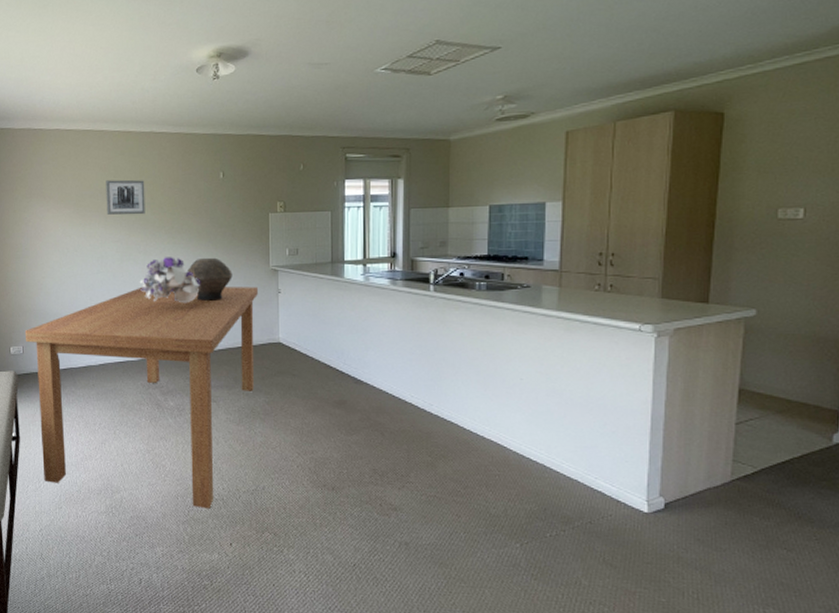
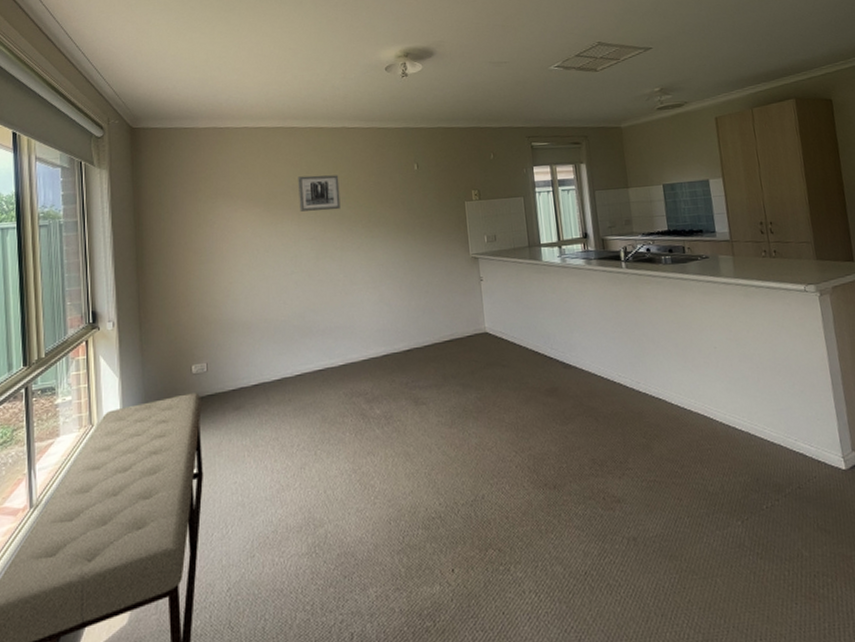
dining table: present [24,287,258,509] -> none [209,276,464,531]
bouquet: present [139,257,201,303] -> none [337,251,402,300]
ceramic pot: present [186,257,233,301] -> none [386,249,434,295]

